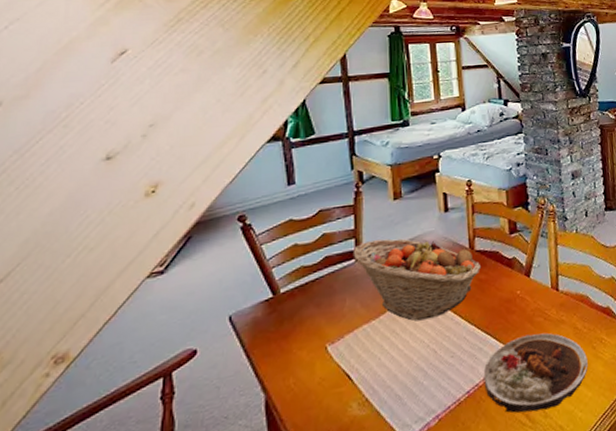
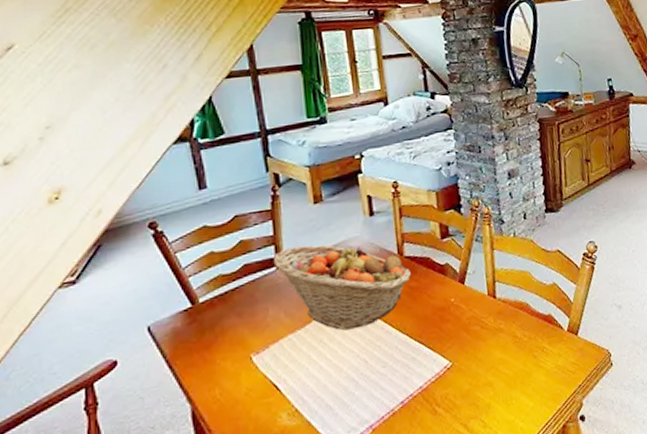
plate: present [483,333,588,414] -> none [417,341,529,424]

